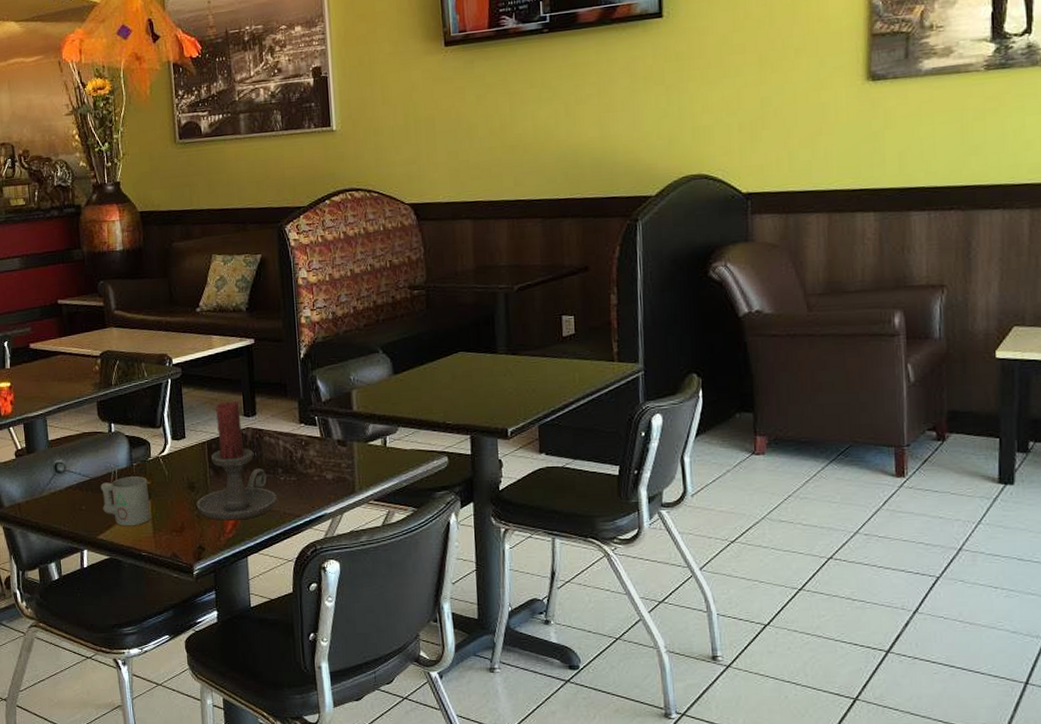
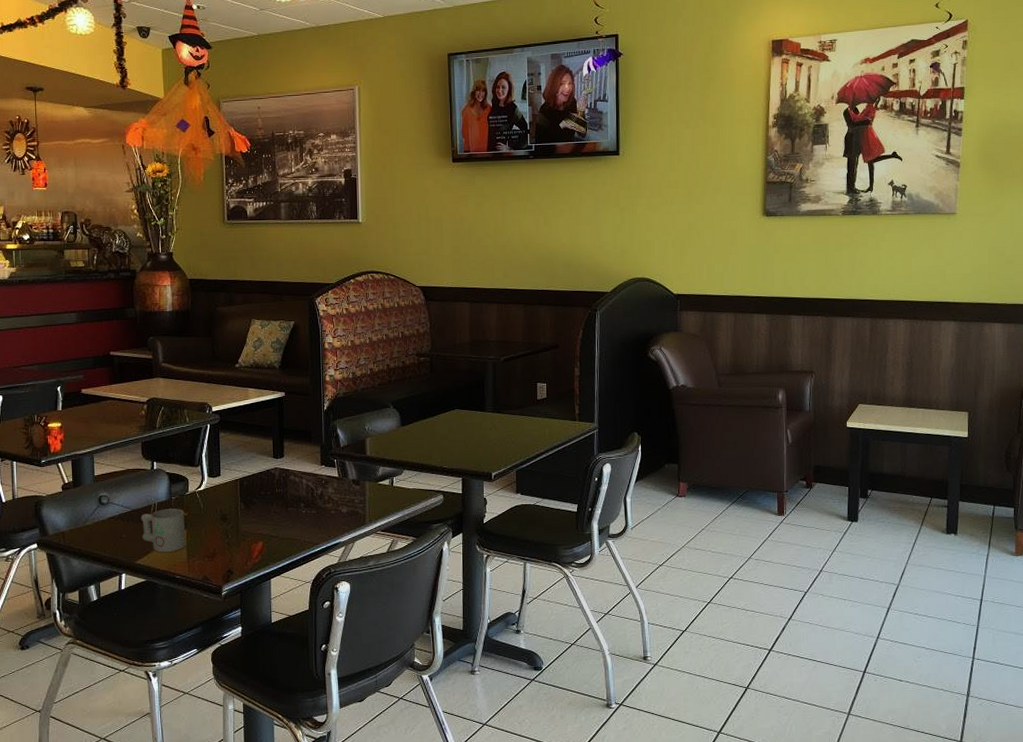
candle holder: present [196,401,277,521] -> none [227,445,298,548]

